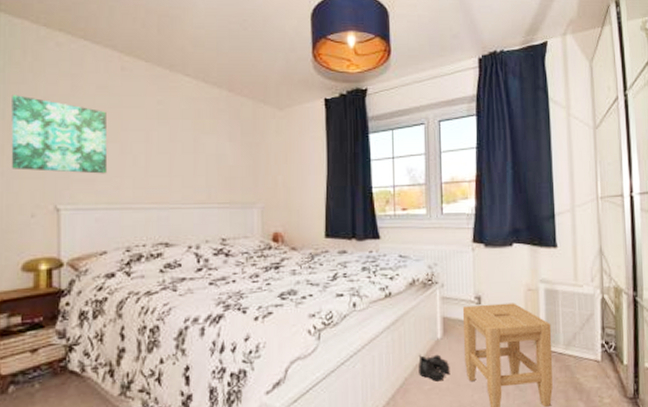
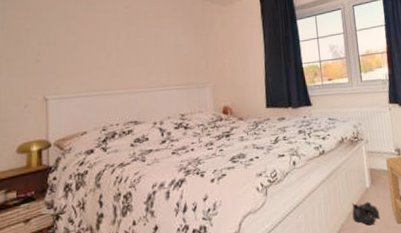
wall art: present [11,95,108,174] -> none [8,9,86,69]

